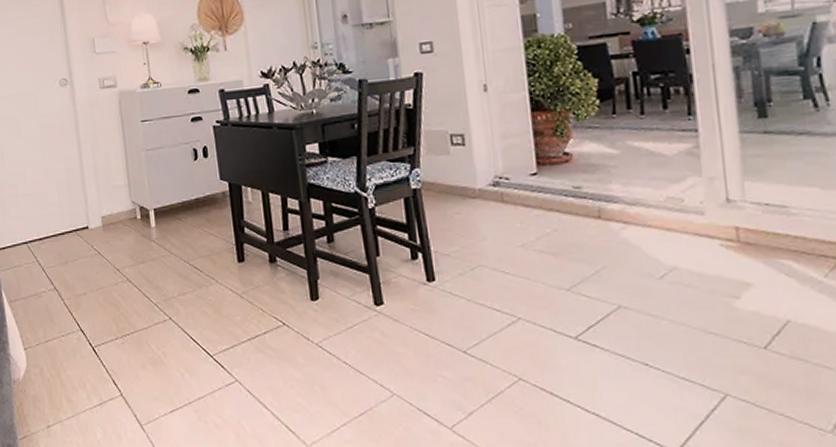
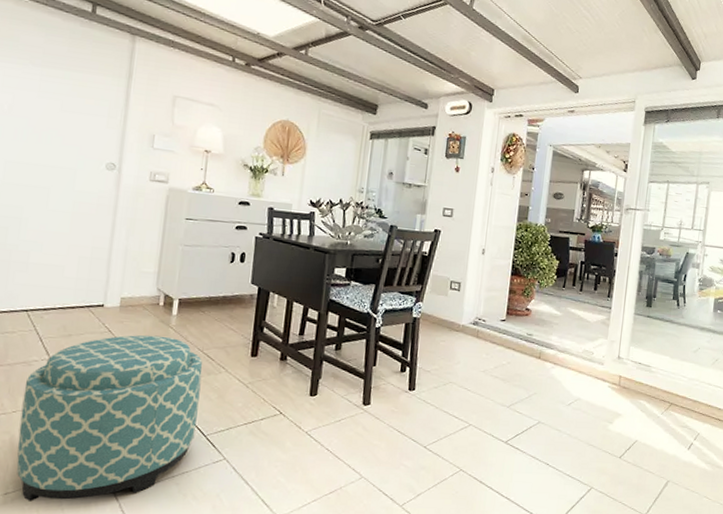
ottoman: none [40,251,202,434] -> present [16,335,203,501]

